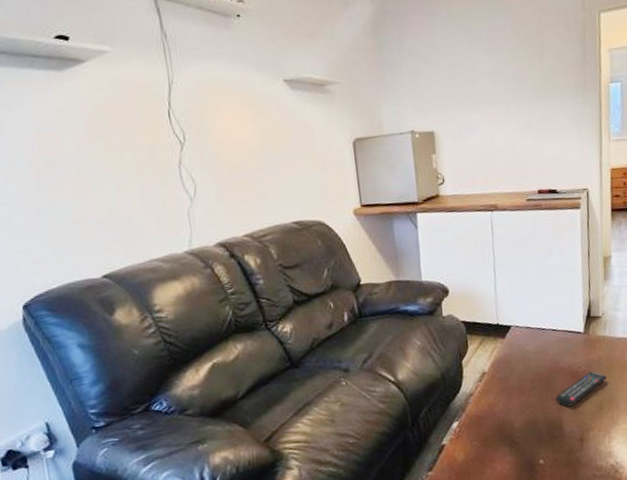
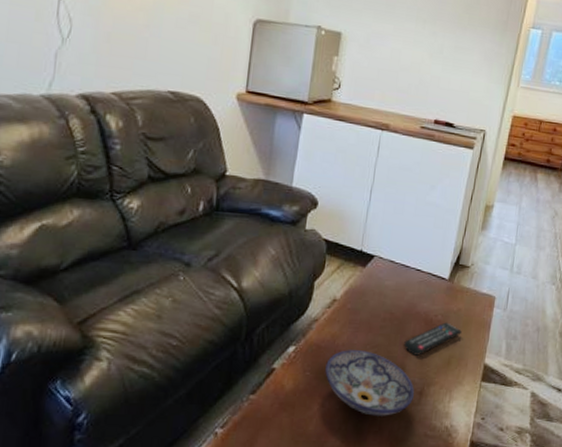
bowl: none [489,412,577,469] -> present [325,350,415,416]

